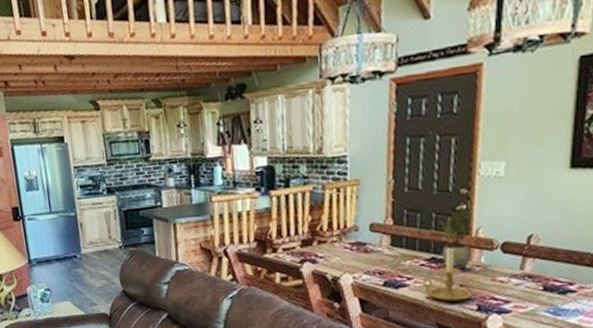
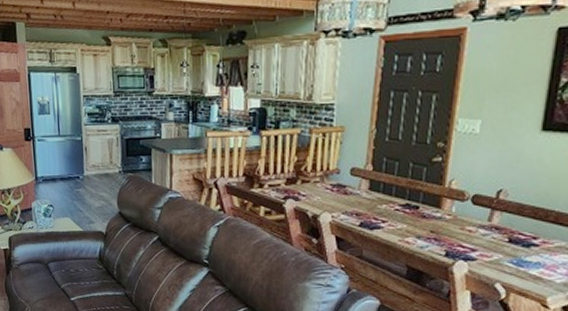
candle holder: present [423,246,474,302] -> none [396,195,443,247]
potted plant: present [438,206,474,270] -> none [414,158,448,217]

